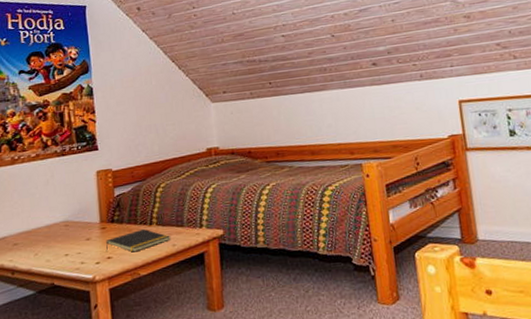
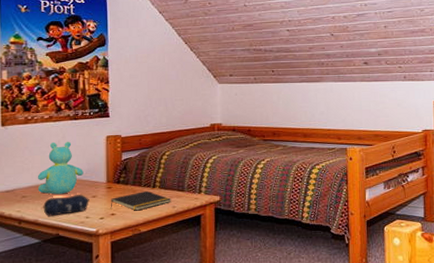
teddy bear: none [28,180,75,240] -> present [37,141,83,195]
pencil case: none [36,238,84,264] -> present [43,195,89,216]

